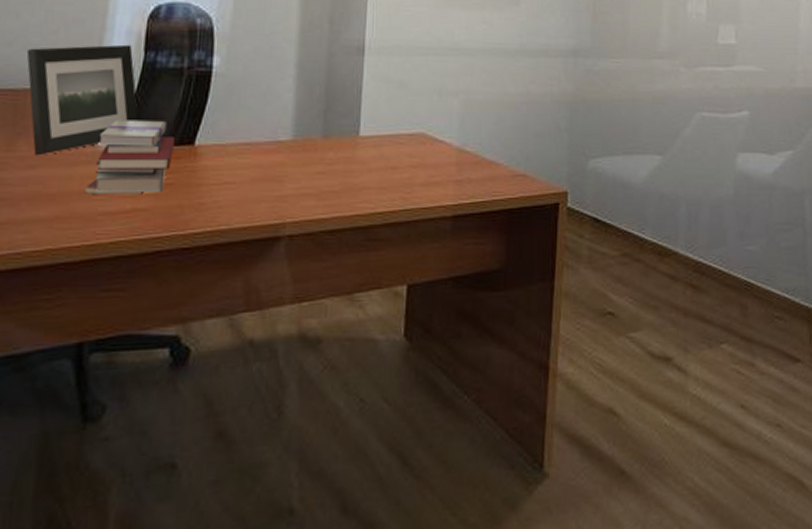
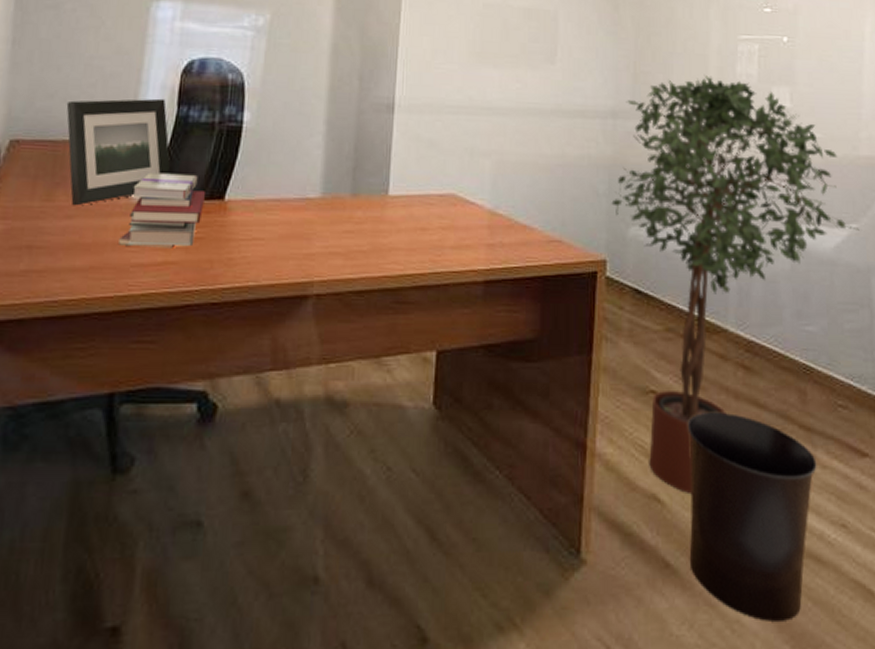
potted tree: none [572,13,795,405] -> present [611,74,860,493]
waste bin: none [641,328,756,517] -> present [687,411,817,621]

